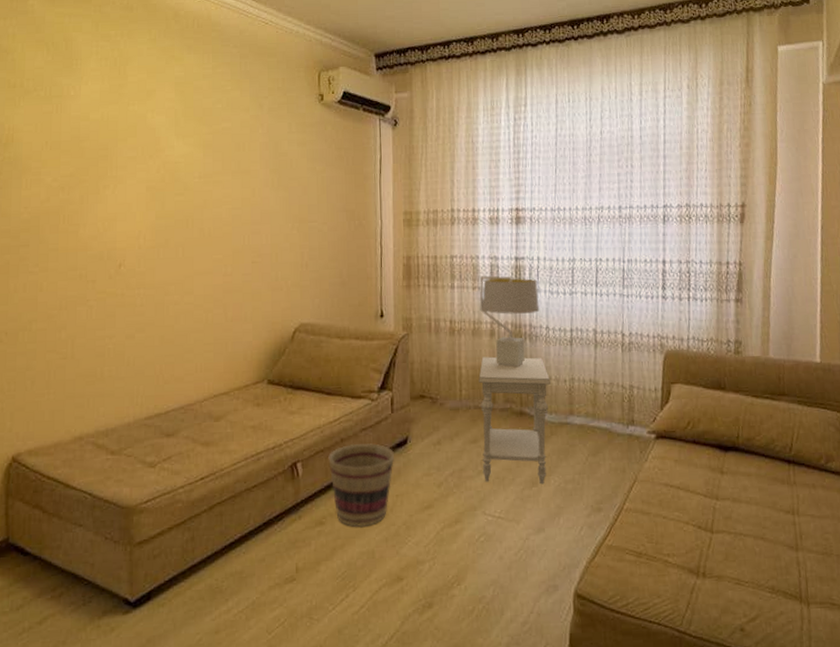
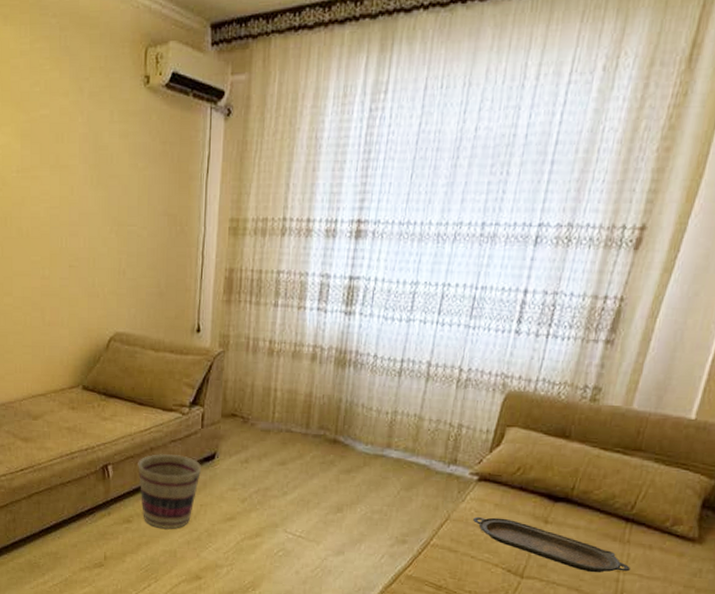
side table: present [478,356,550,485] -> none [287,381,371,512]
table lamp: present [479,275,540,368] -> none [303,295,371,395]
serving tray: none [658,473,802,518] -> present [473,516,630,572]

